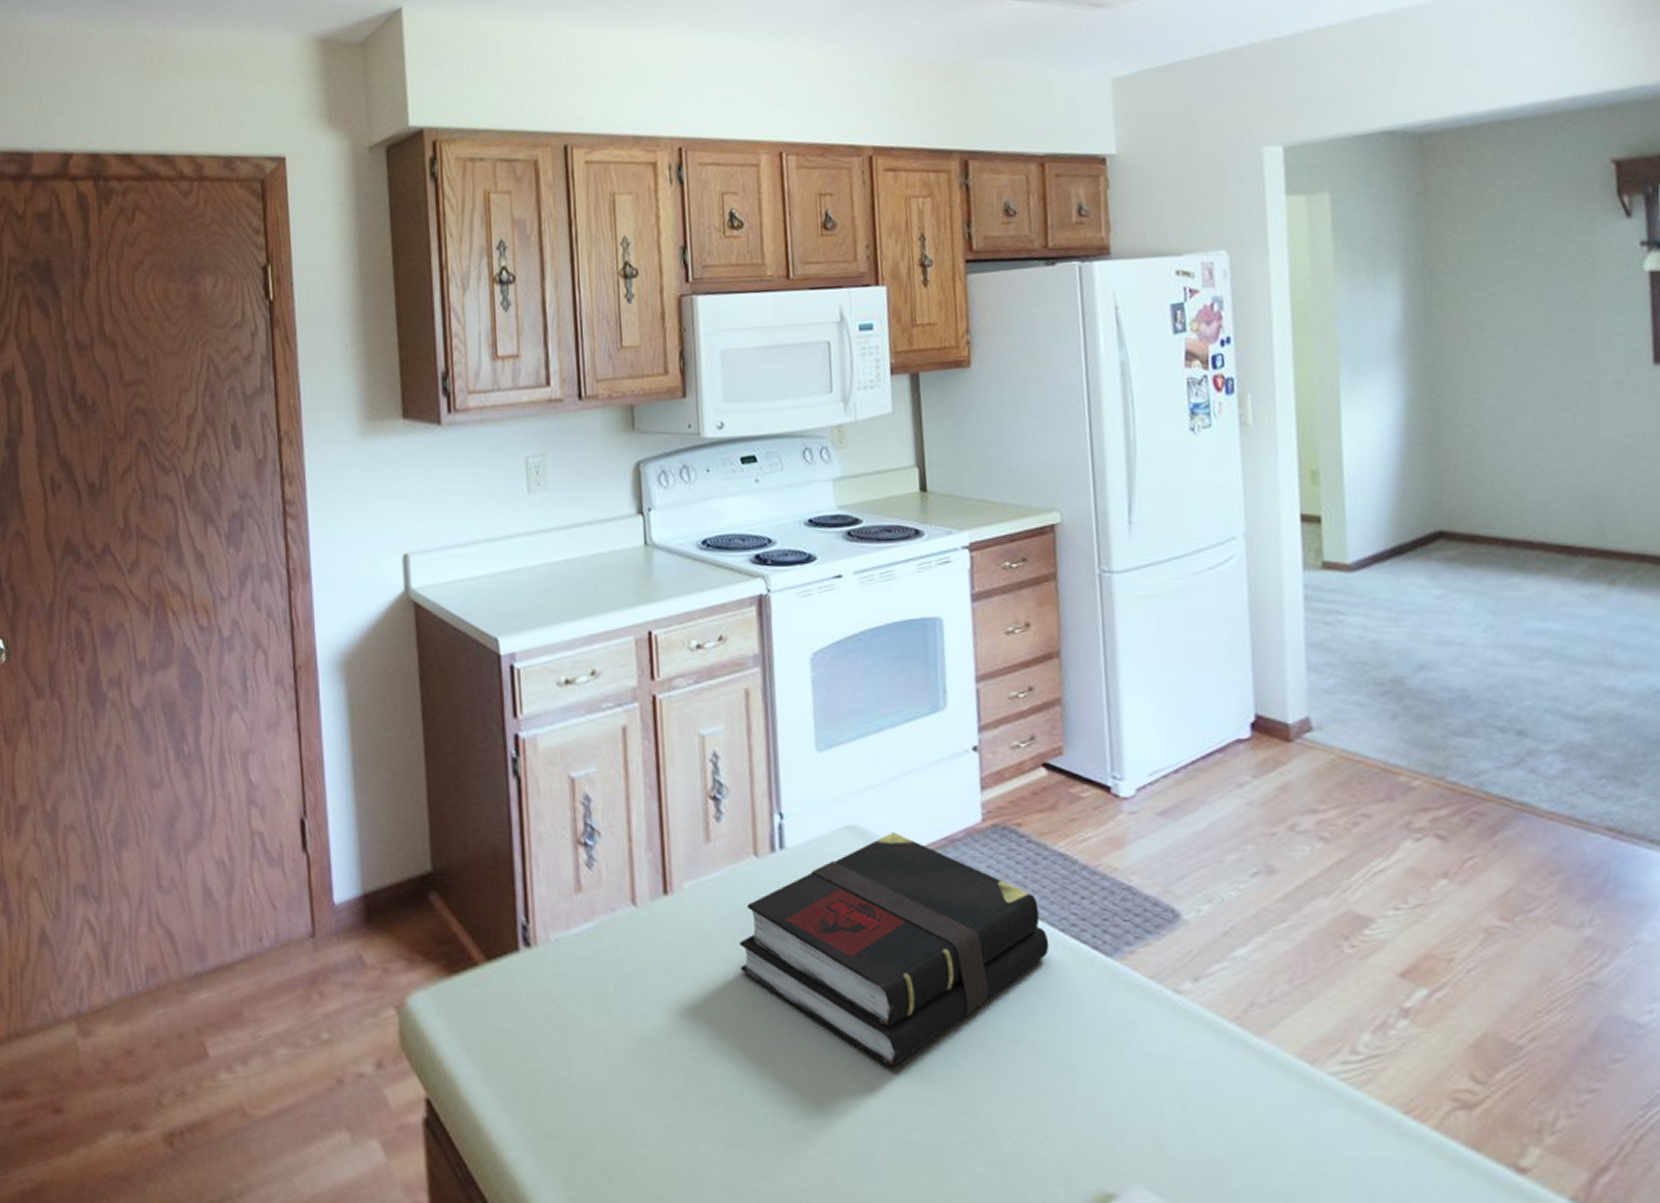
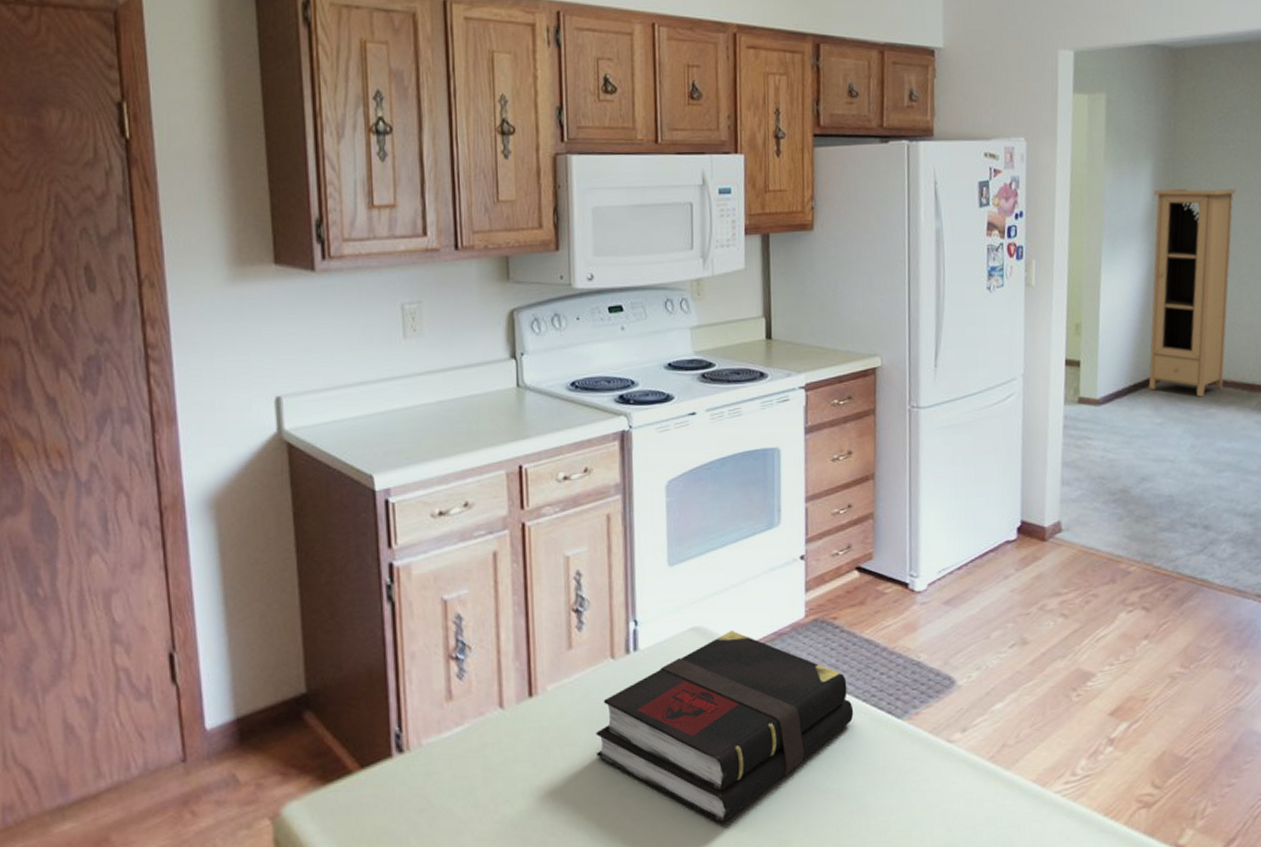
cupboard: none [1404,298,1528,563] -> present [1148,188,1236,397]

